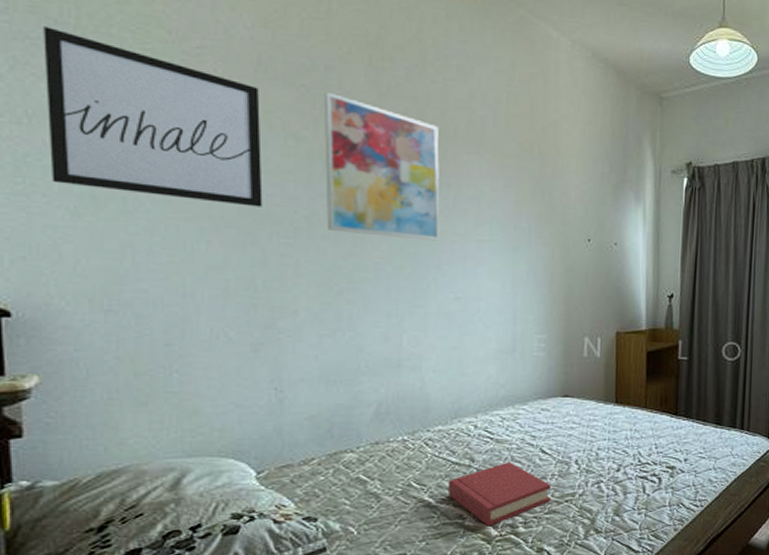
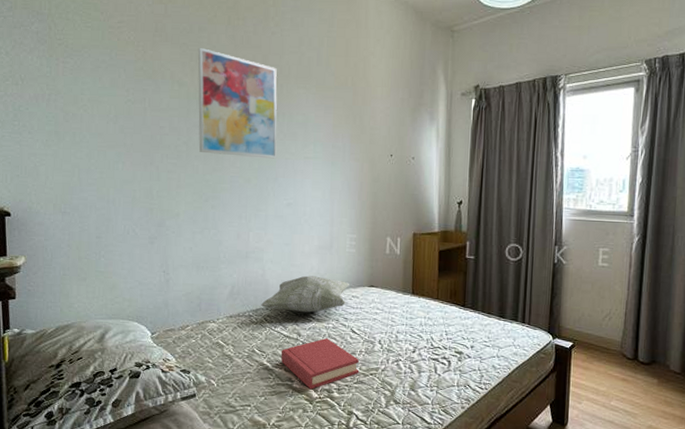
wall art: present [43,26,263,207] -> none [31,17,158,136]
decorative pillow: none [419,386,539,433] -> present [261,275,351,313]

